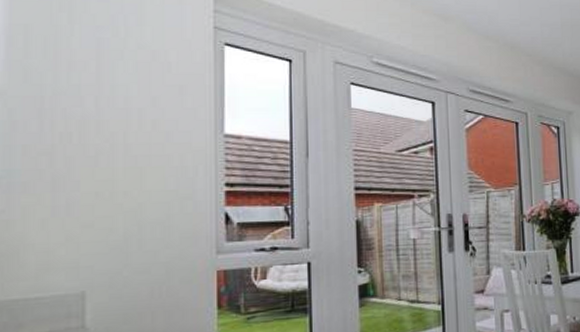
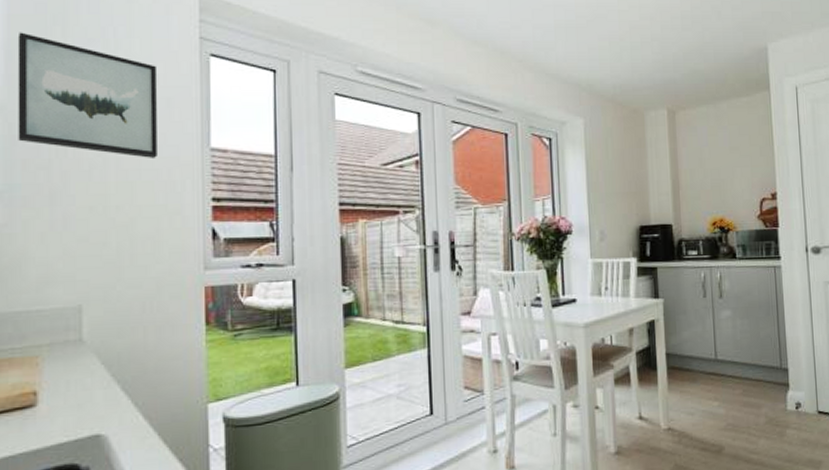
wall art: none [18,18,168,145] -> present [17,32,157,160]

